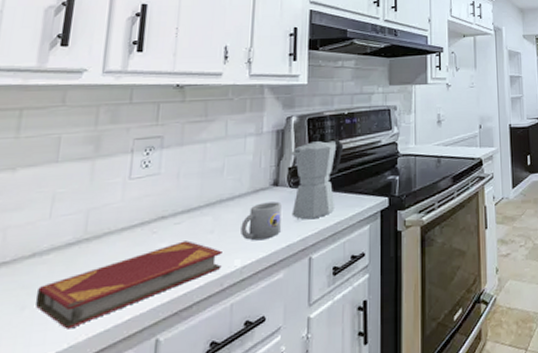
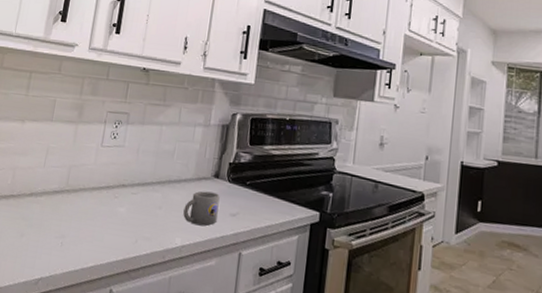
hardback book: present [35,240,222,330] -> none [30,210,167,262]
moka pot: present [291,133,344,219] -> none [228,134,282,217]

